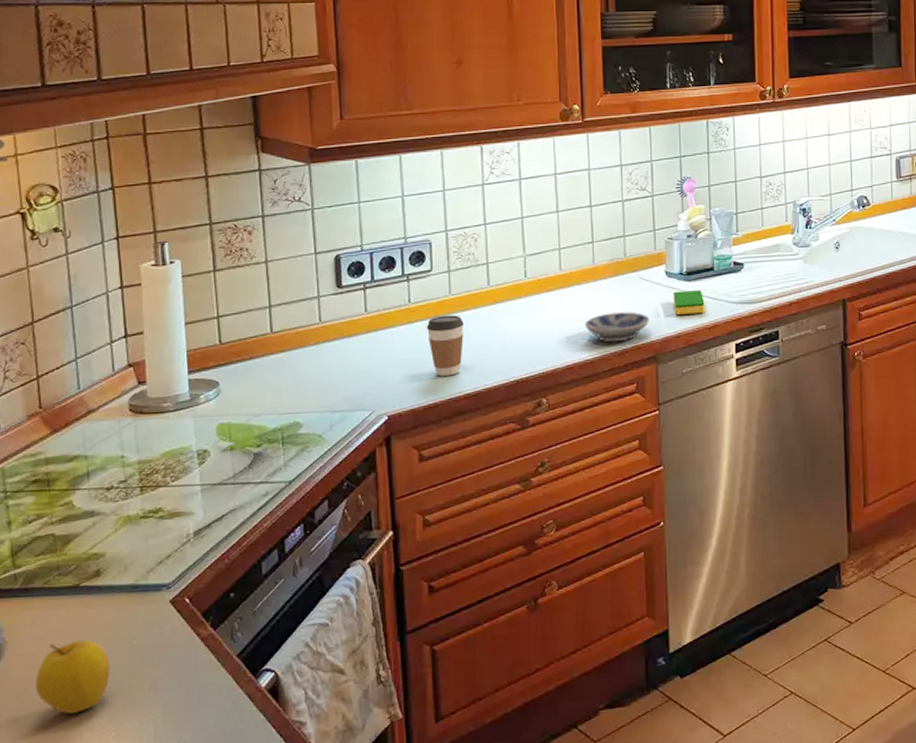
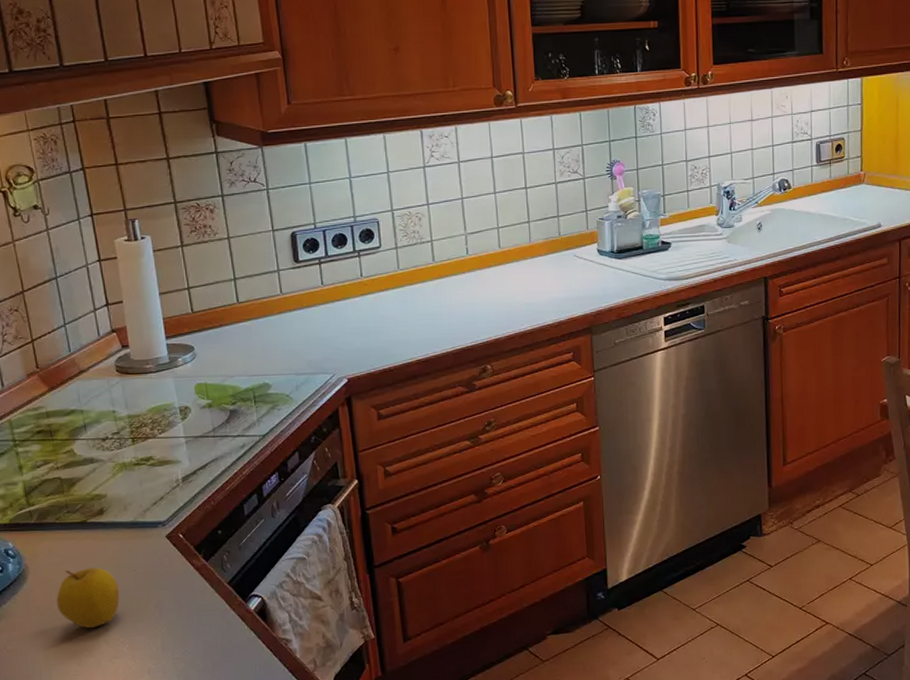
coffee cup: present [426,315,464,377] -> none [378,288,413,344]
bowl: present [584,312,650,343] -> none [523,287,584,315]
dish sponge: present [673,290,705,315] -> none [605,267,635,290]

